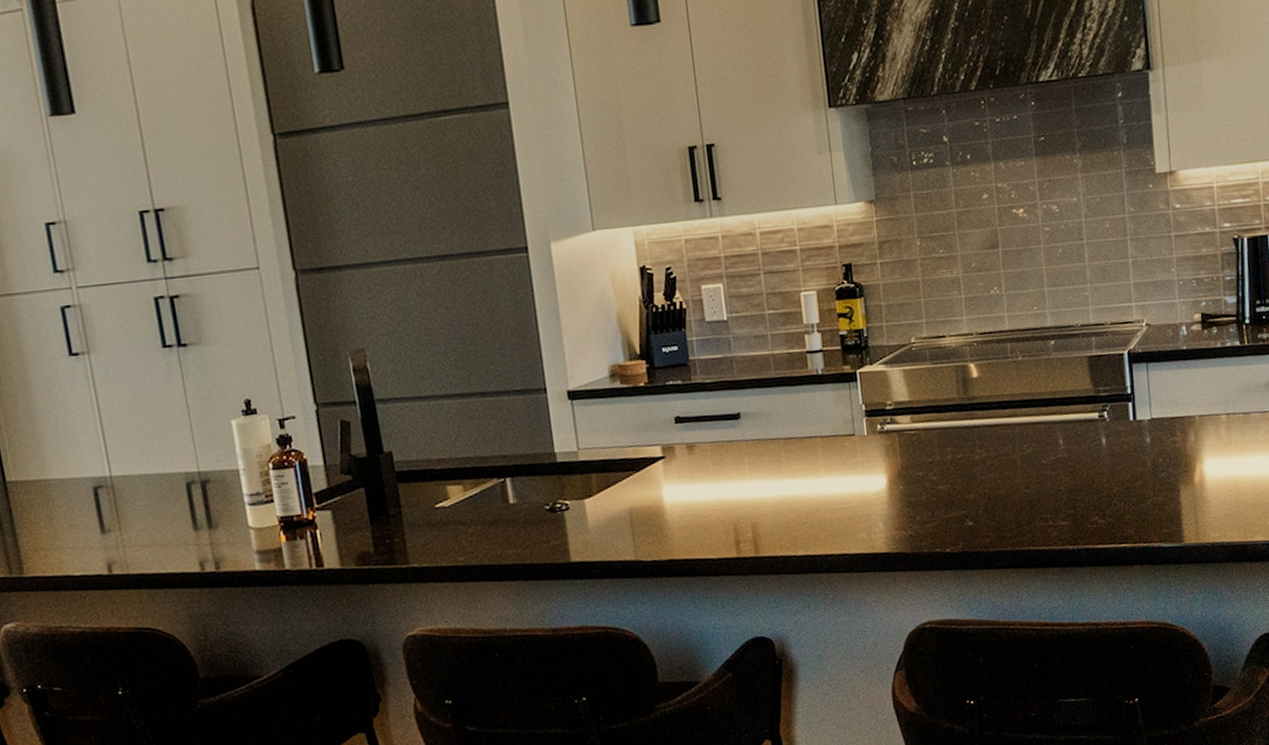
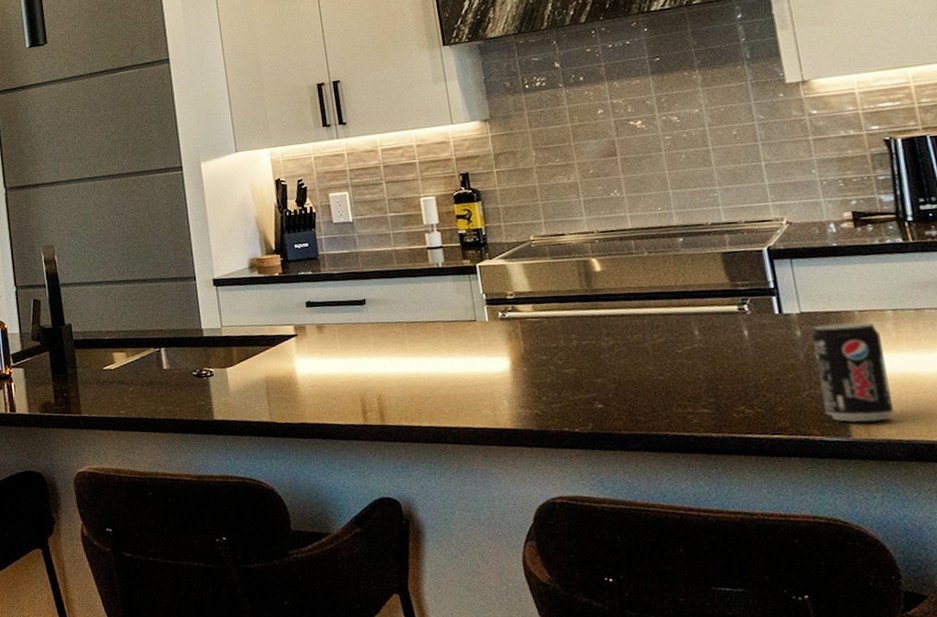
beverage can: none [1159,426,1219,527] -> present [812,321,894,422]

